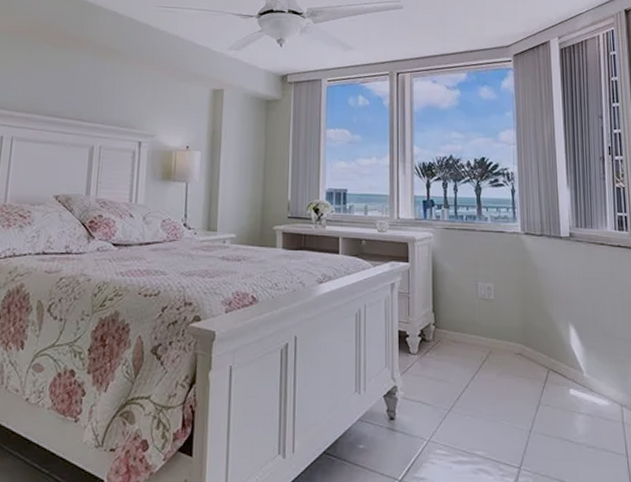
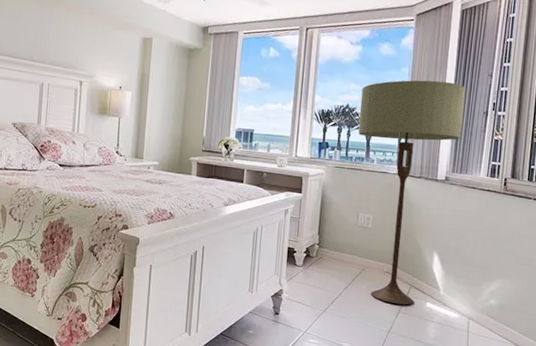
floor lamp: none [465,125,580,395] -> present [358,80,466,305]

